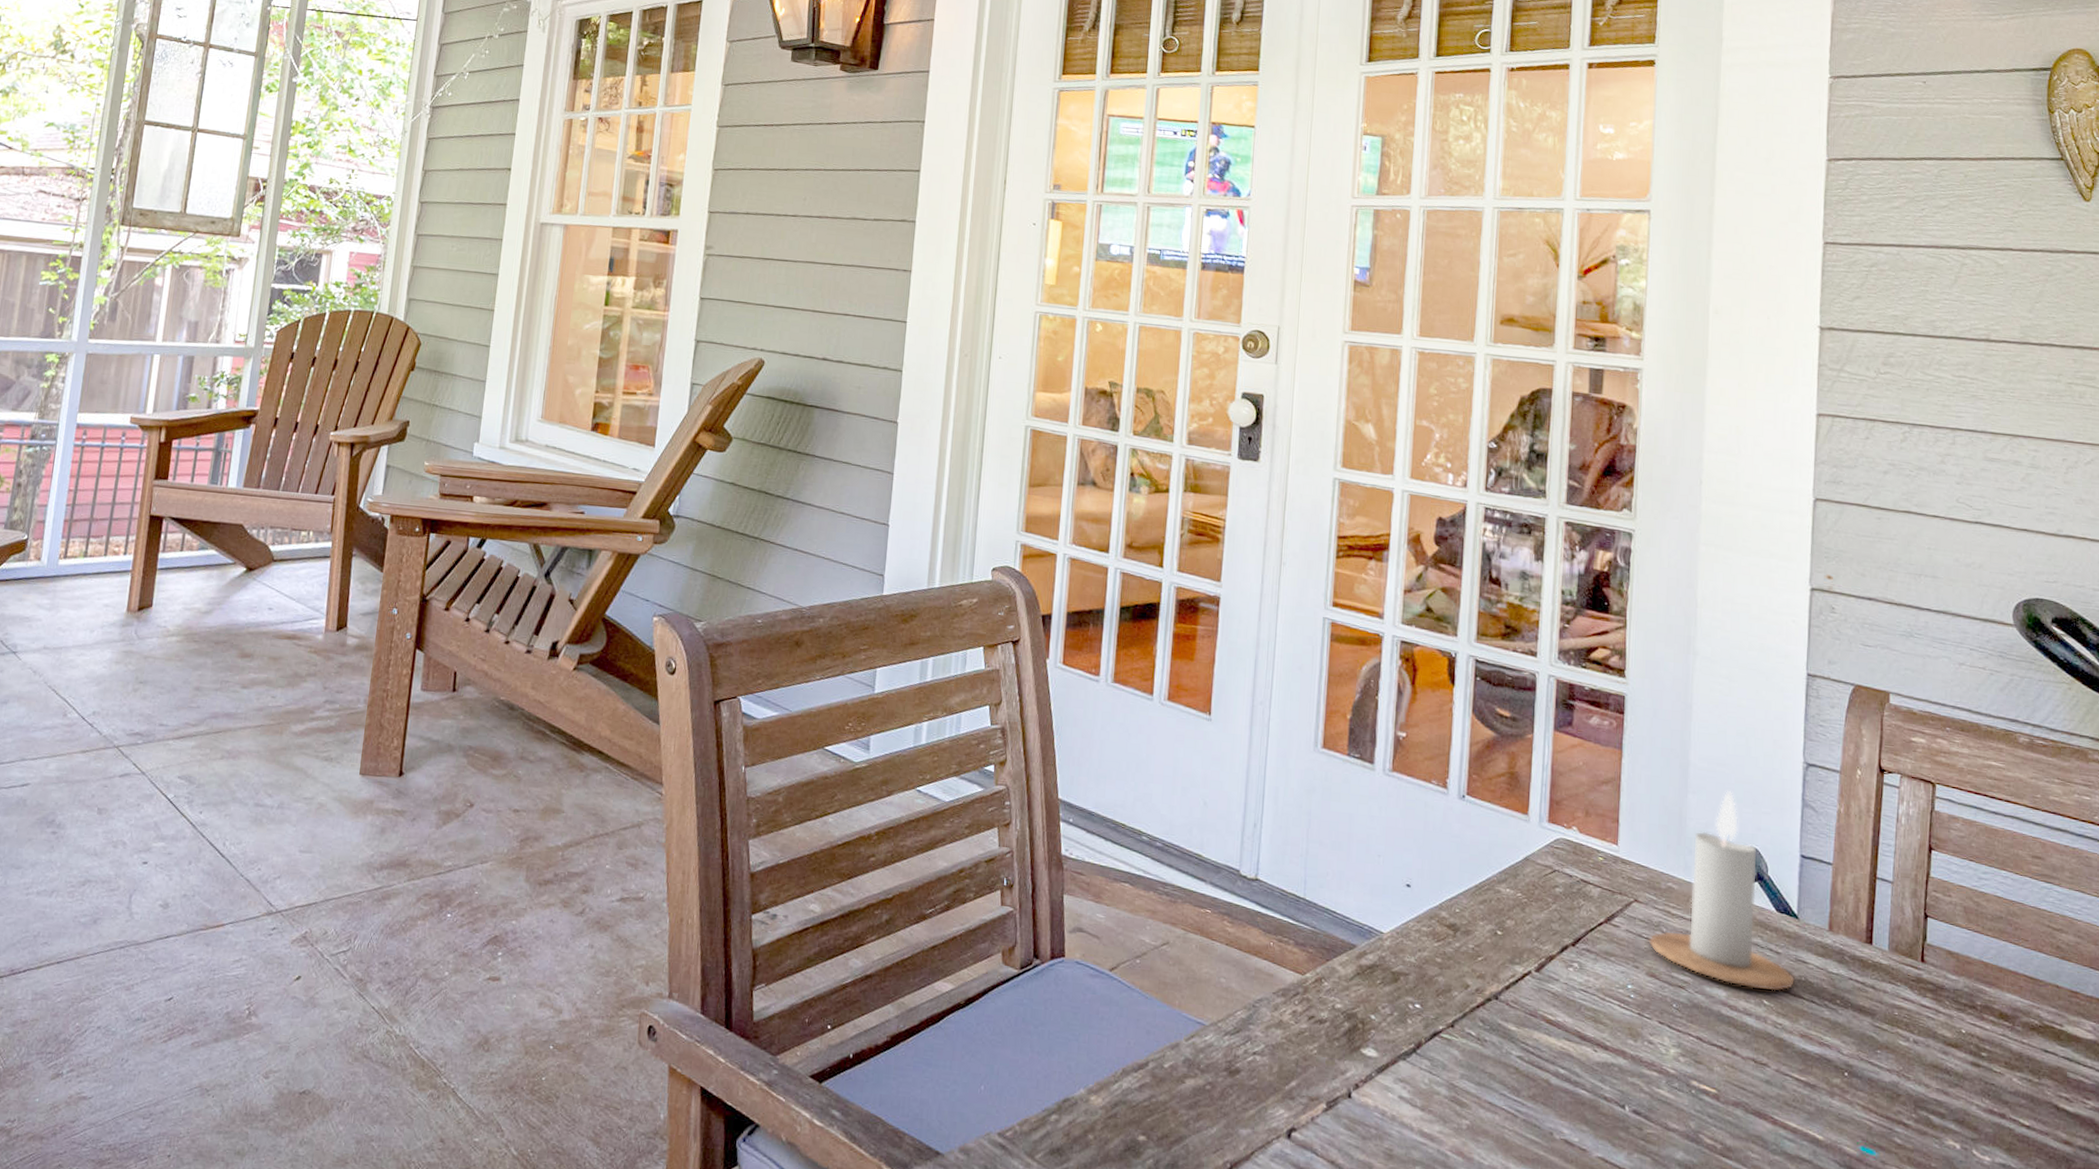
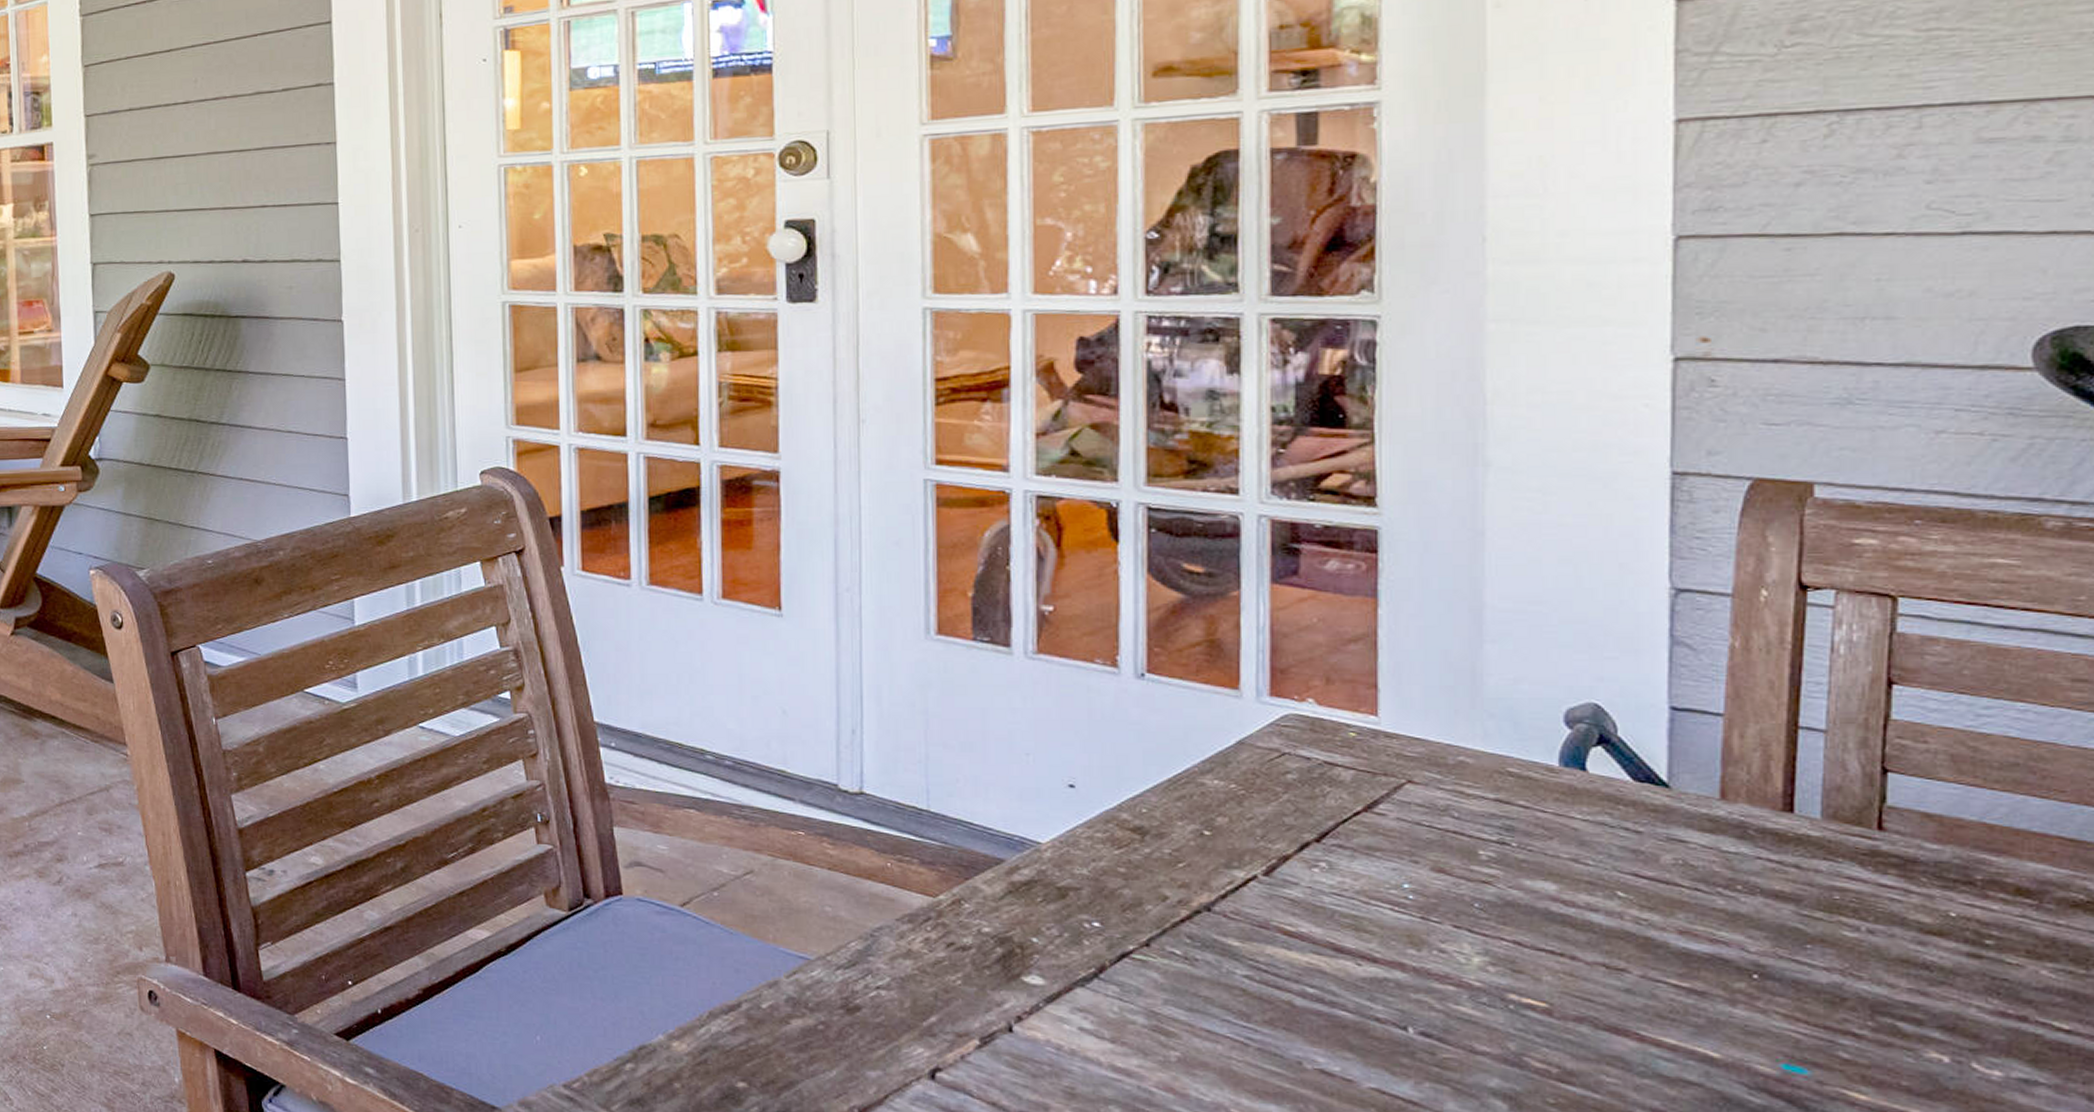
candle: present [1648,791,1795,992] -> none [1431,635,1666,880]

